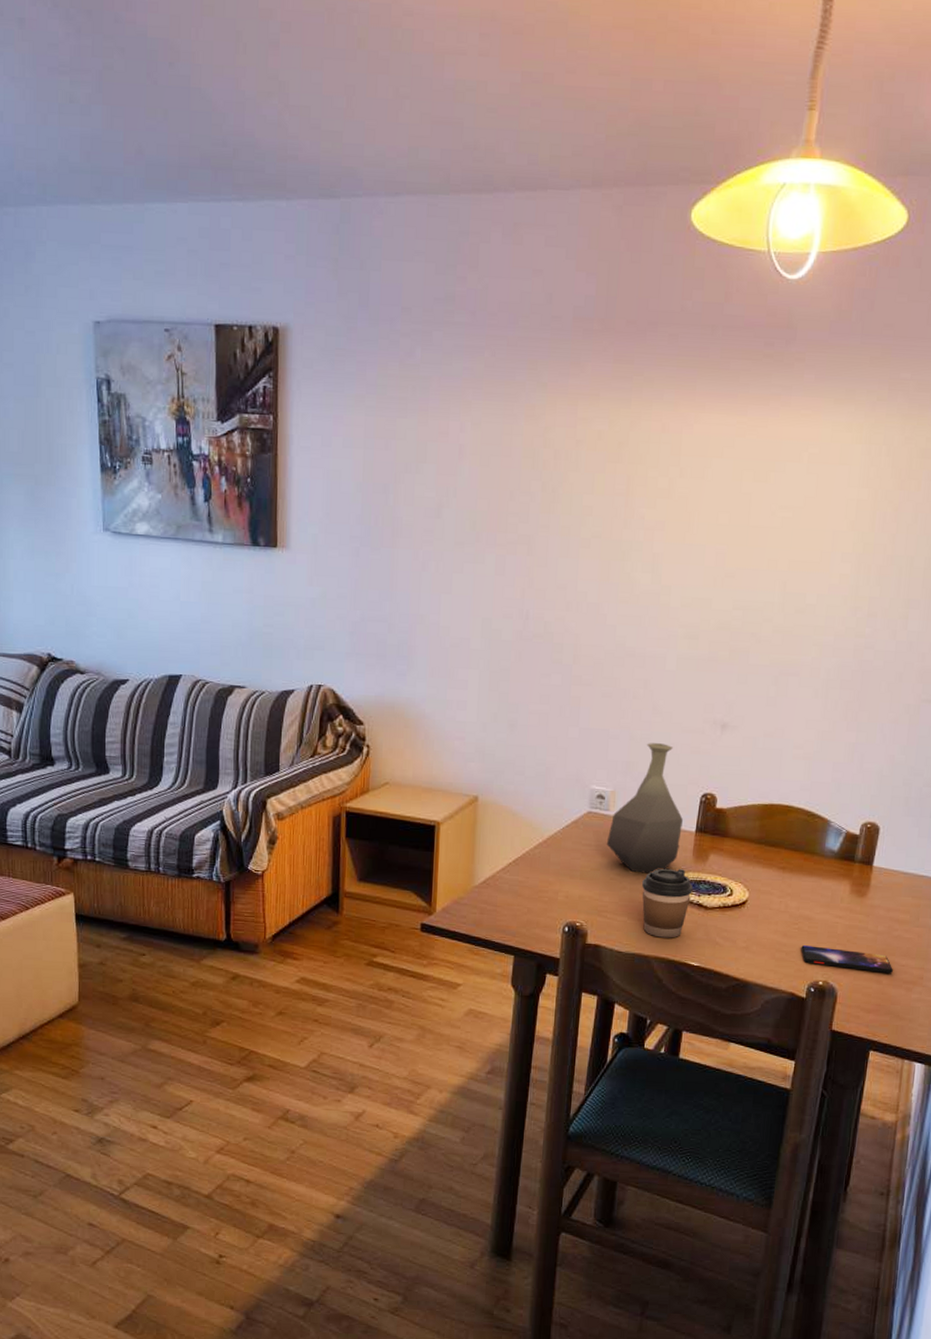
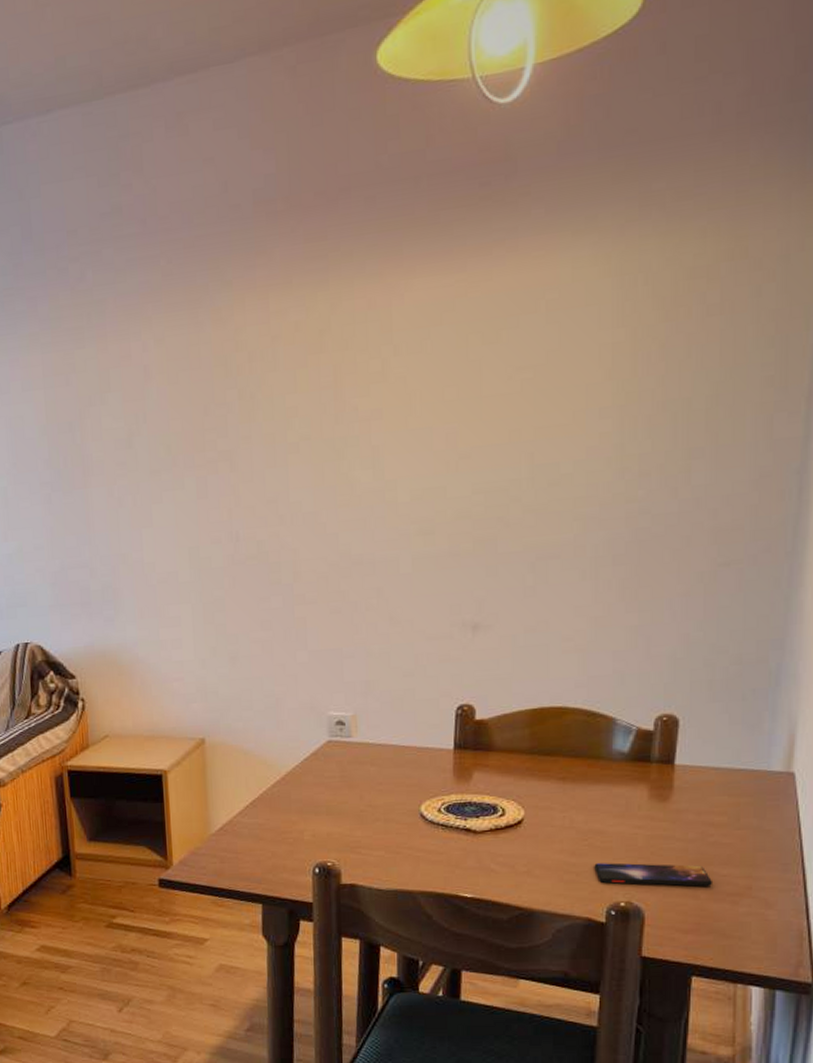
vase: present [606,743,683,874] -> none [352,655,438,802]
coffee cup: present [642,868,693,938] -> none [398,792,457,870]

